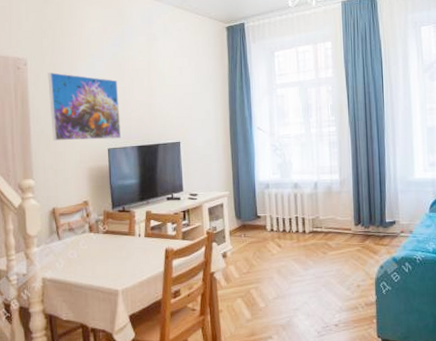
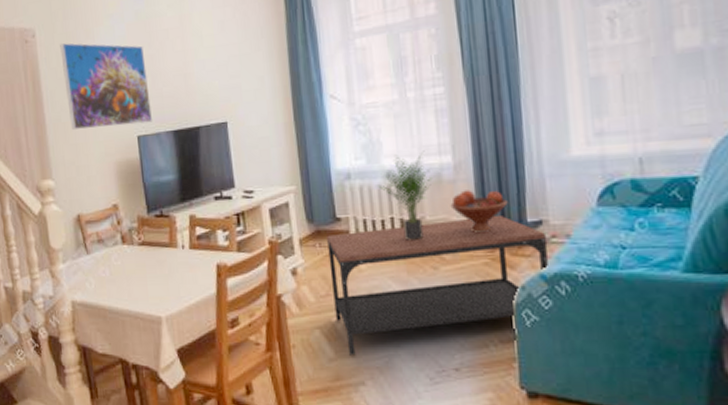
coffee table: none [250,216,398,317] -> present [327,214,548,356]
potted plant: none [288,170,325,233] -> present [378,150,432,240]
fruit bowl: none [336,199,374,228] -> present [450,190,508,232]

